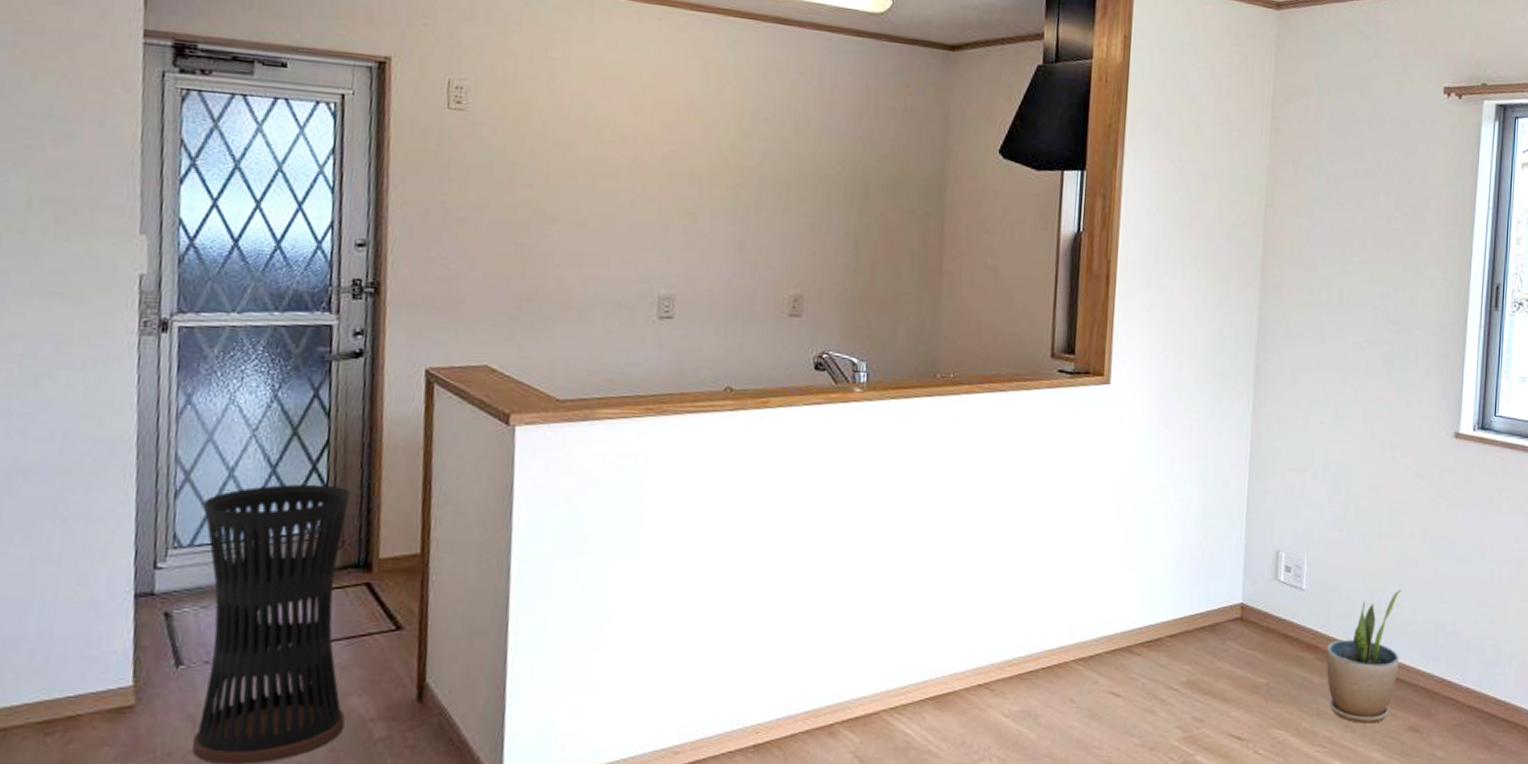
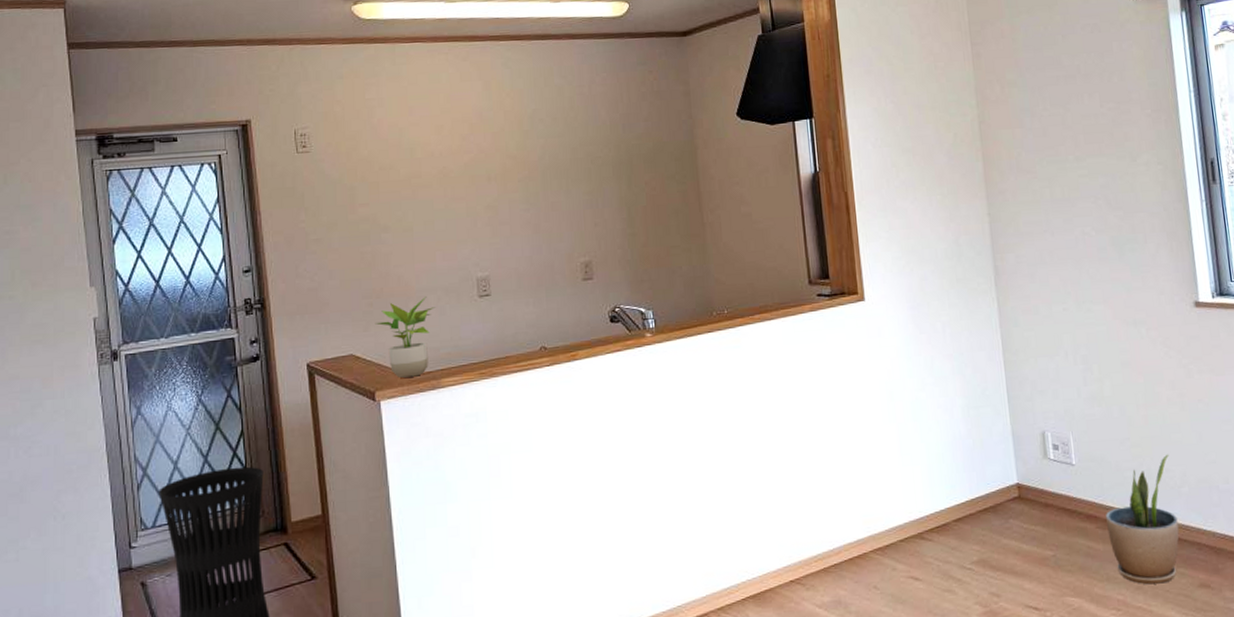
potted plant: none [521,308,602,403] -> present [375,297,435,378]

